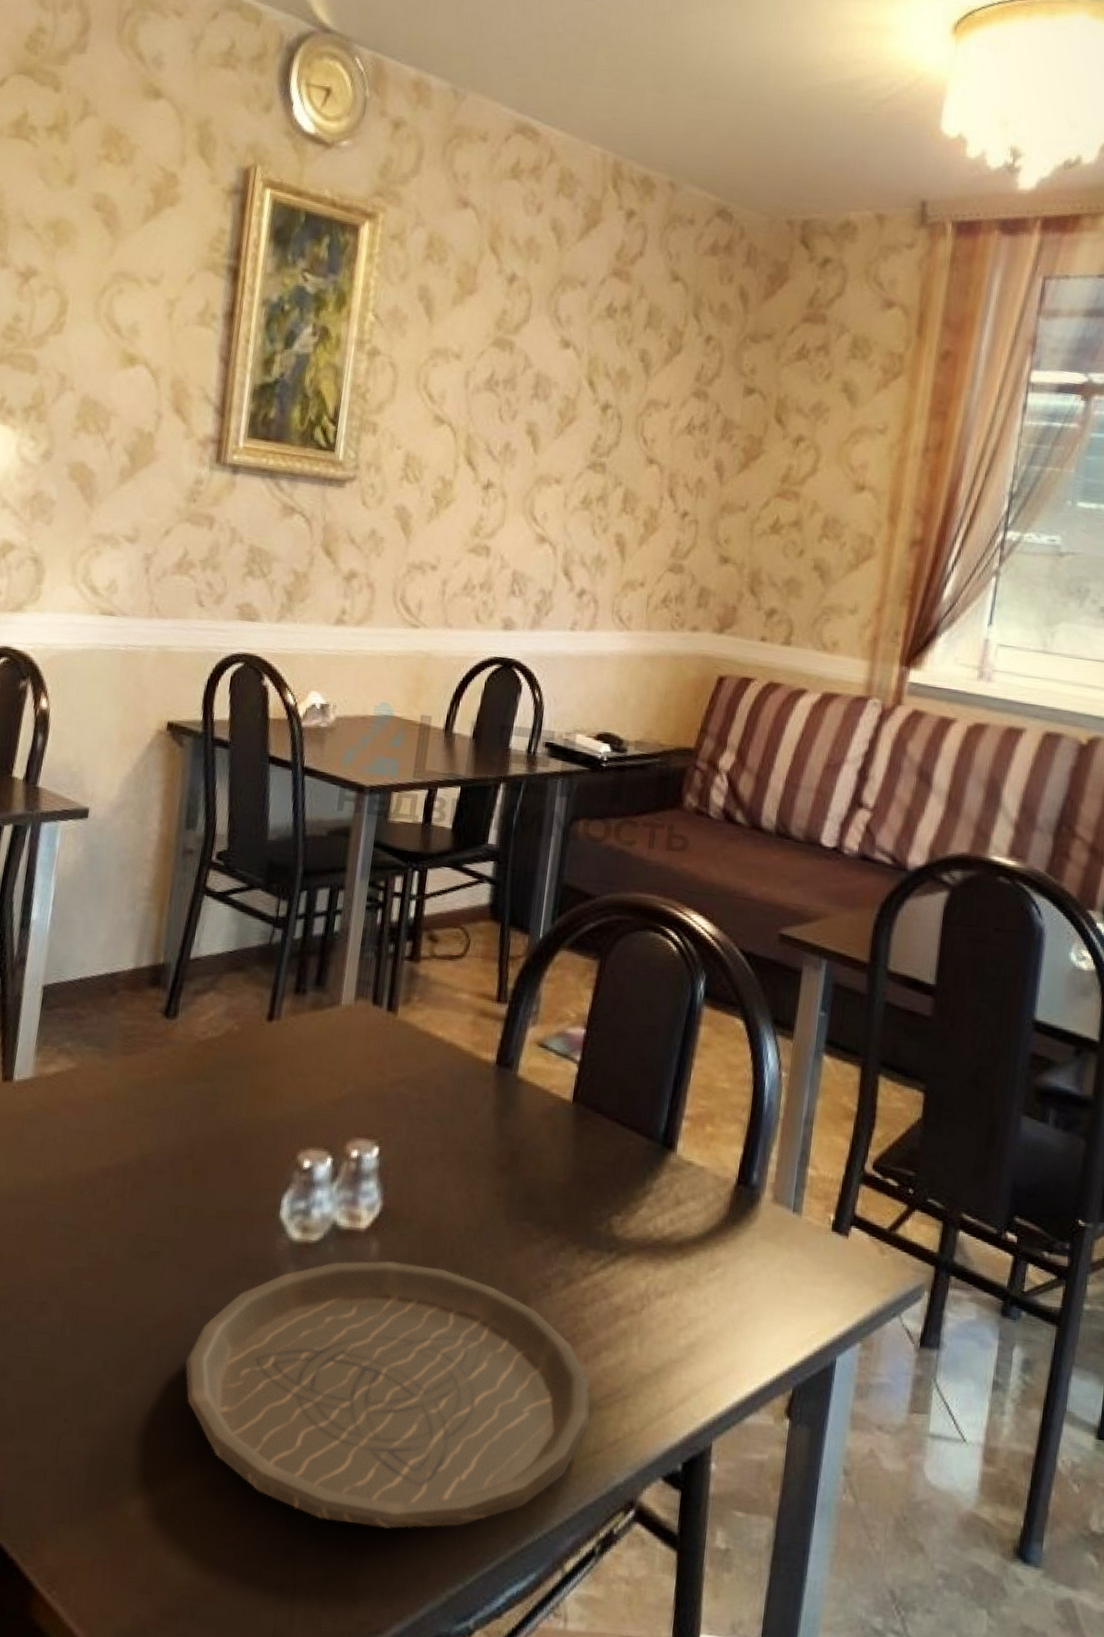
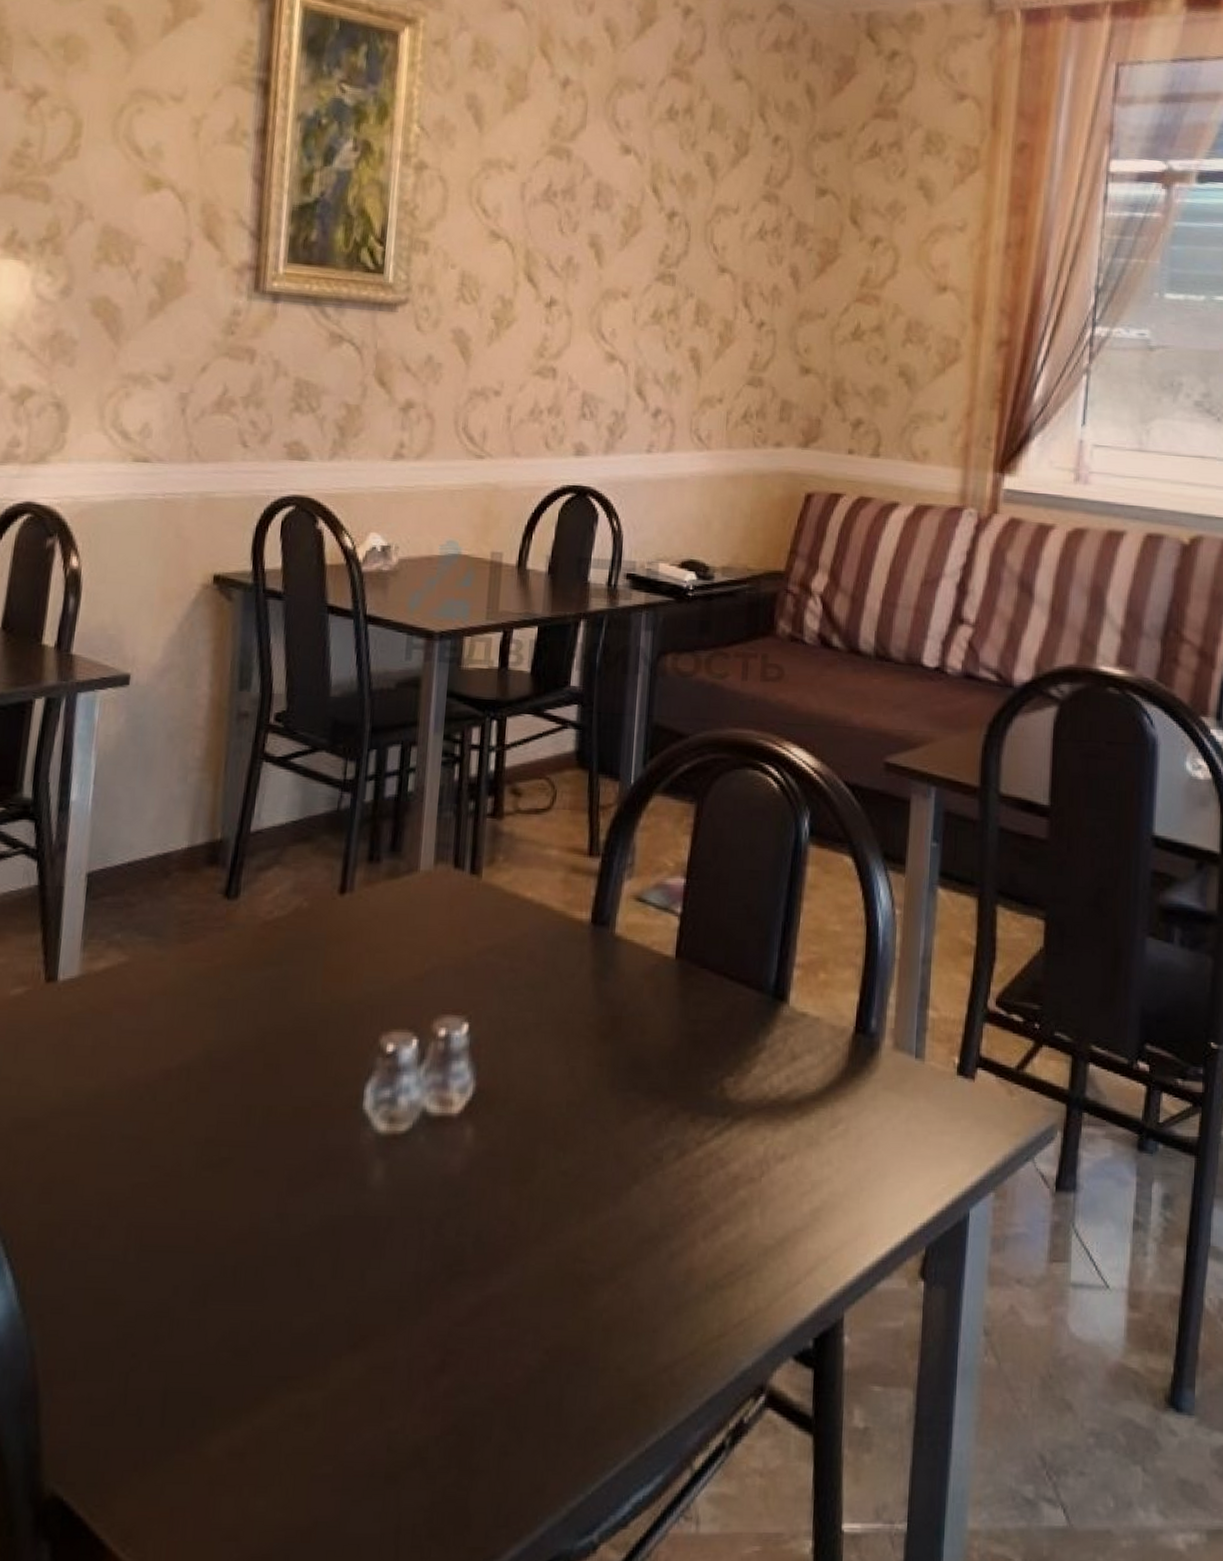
plate: present [185,1261,591,1529] -> none [266,1146,713,1441]

